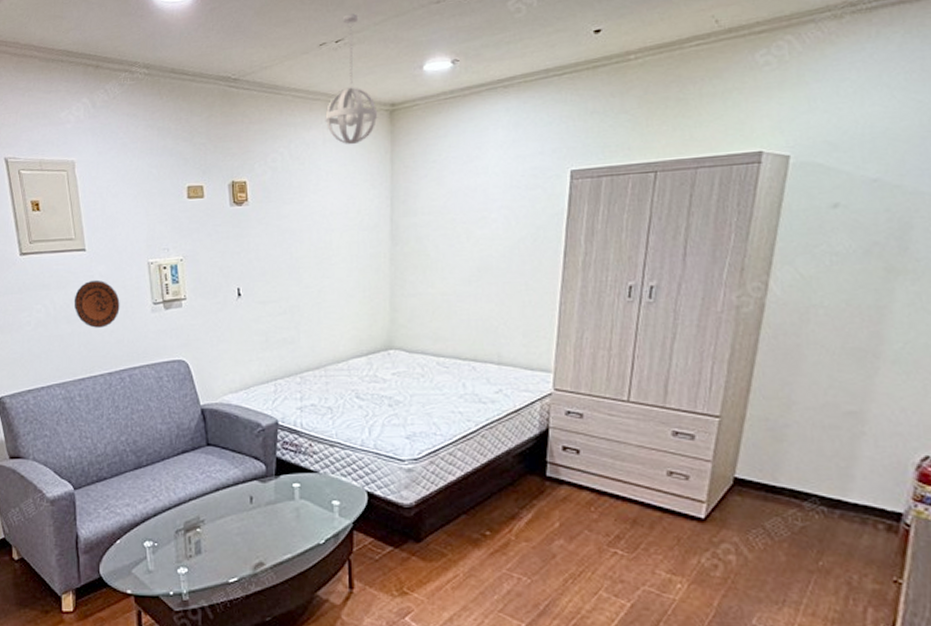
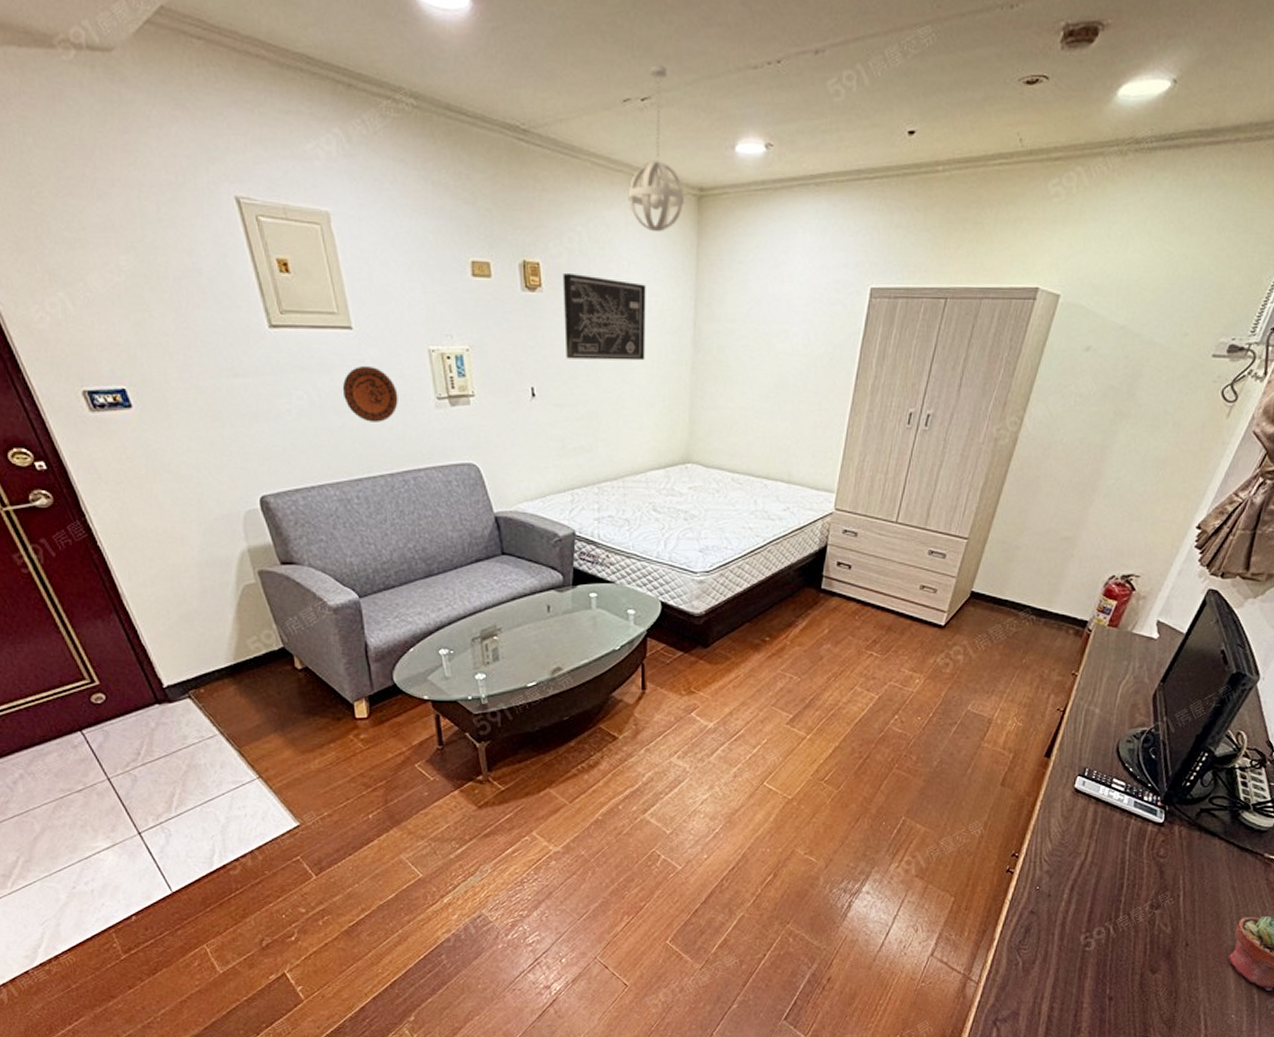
wall art: none [267,186,344,261] -> present [563,272,646,361]

